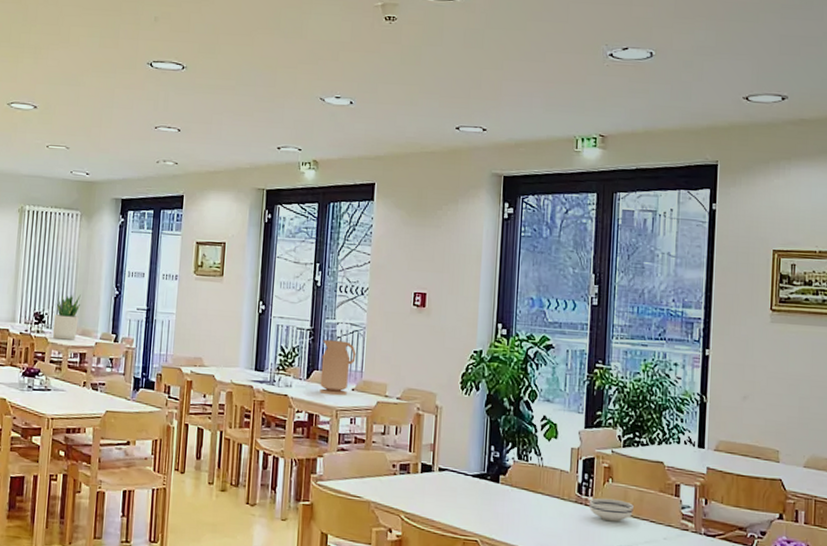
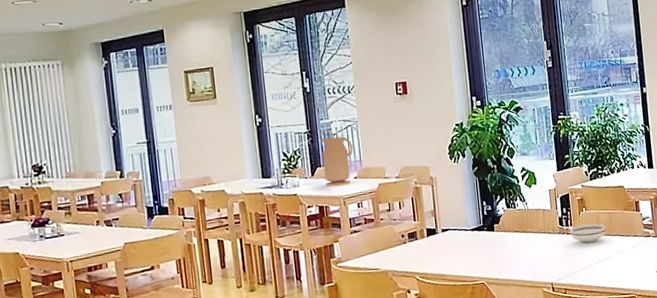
planter: present [52,294,81,340] -> none [53,140,81,186]

